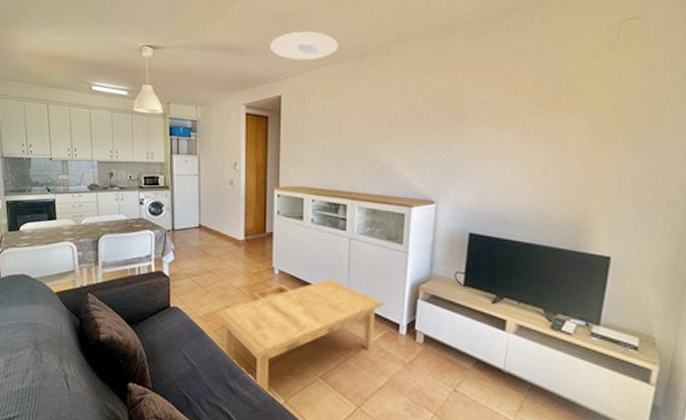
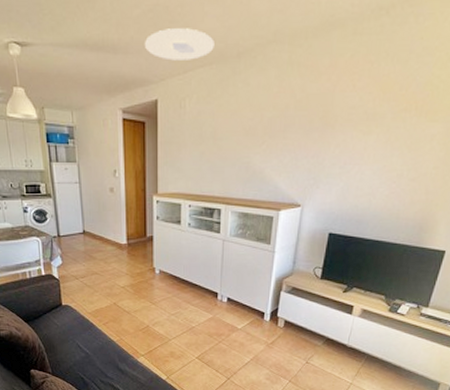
coffee table: present [216,279,382,392] -> none [104,277,251,371]

